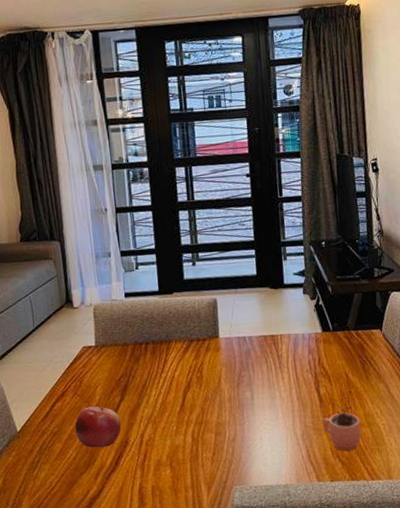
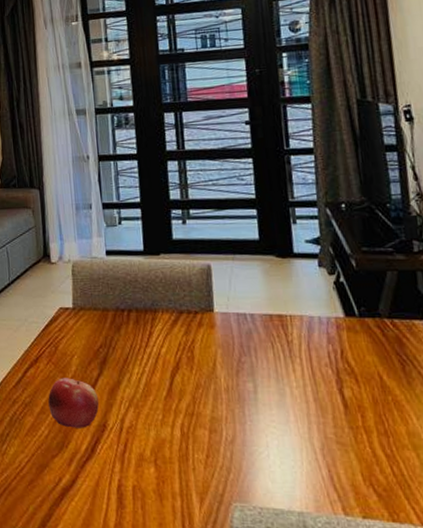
cocoa: present [322,391,361,452] -> none [349,398,404,480]

